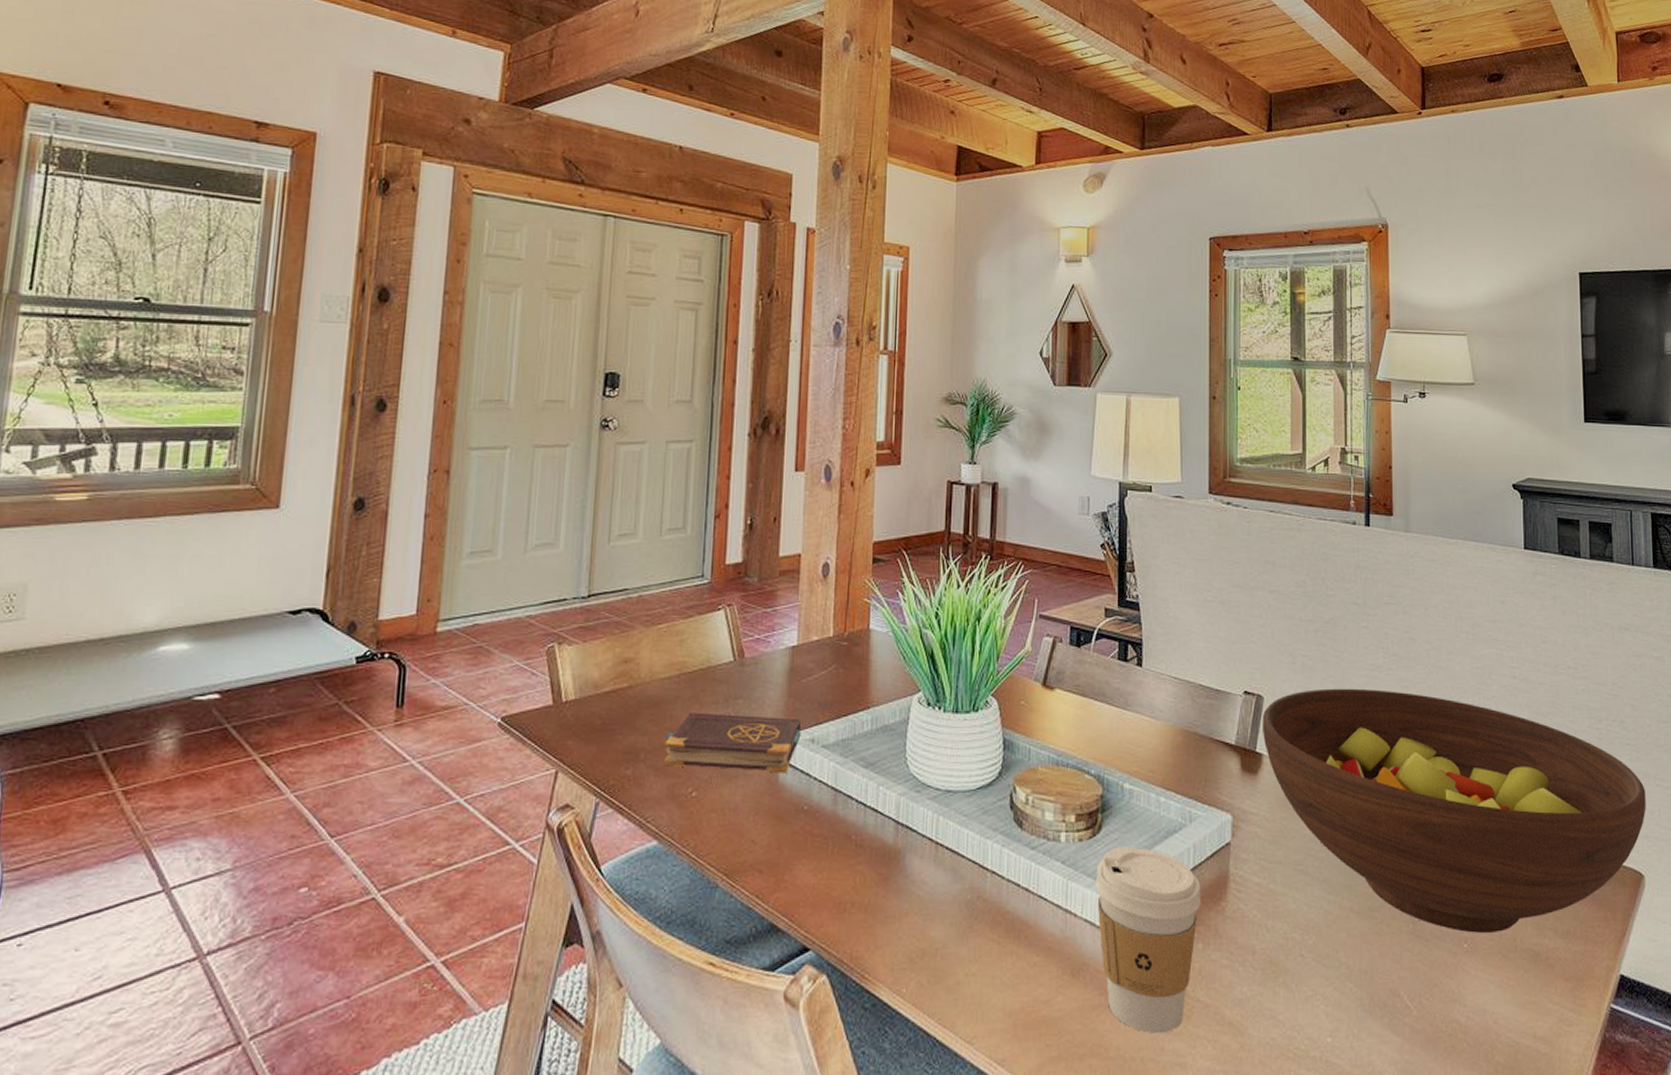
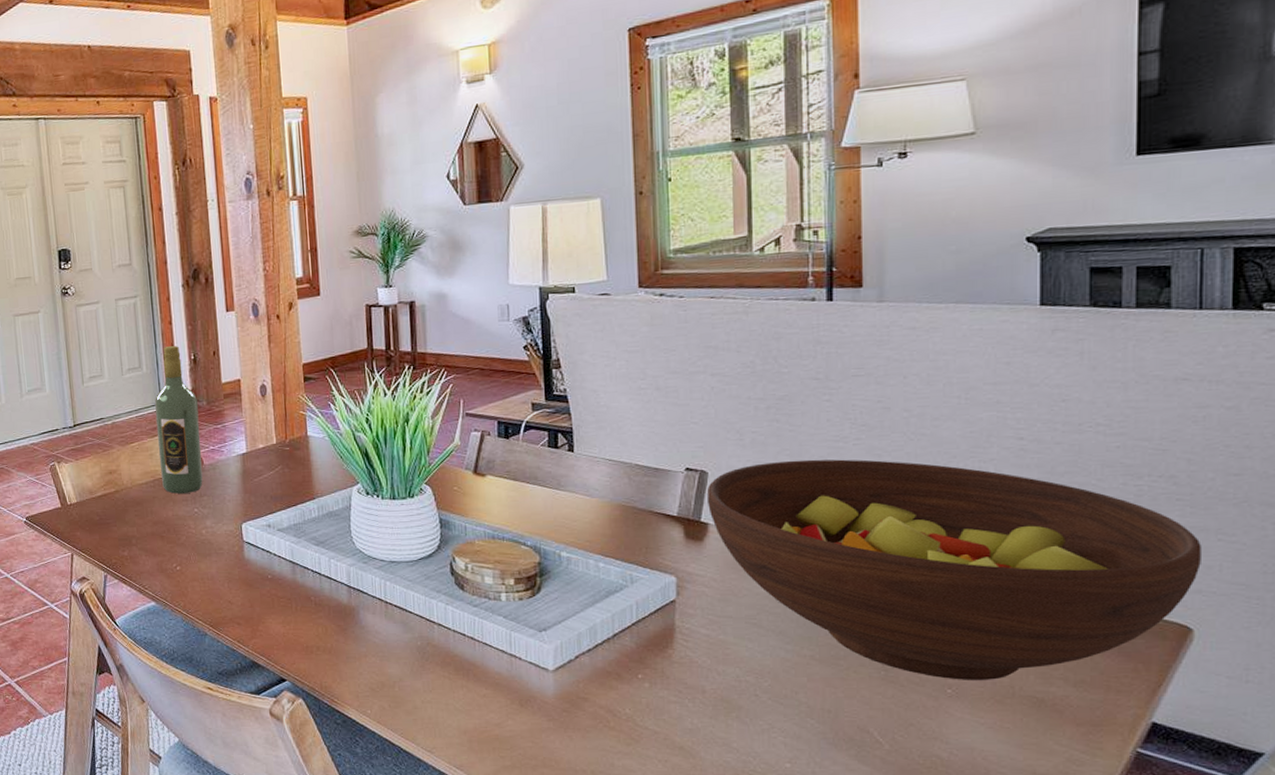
book: present [663,712,801,773] -> none [149,508,259,552]
wine bottle: none [690,504,747,694] -> present [154,345,203,494]
coffee cup: present [1096,846,1202,1034] -> none [538,604,647,753]

